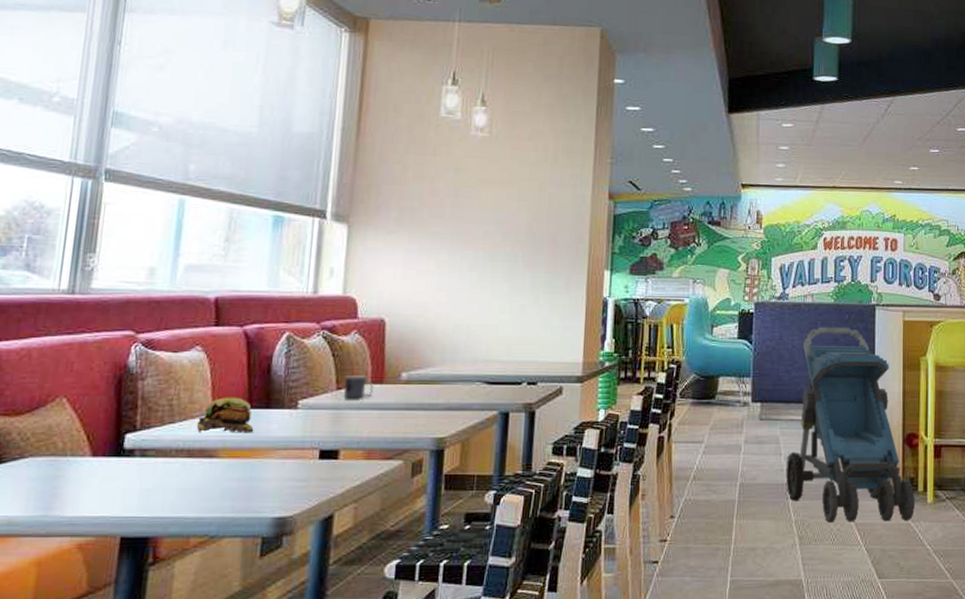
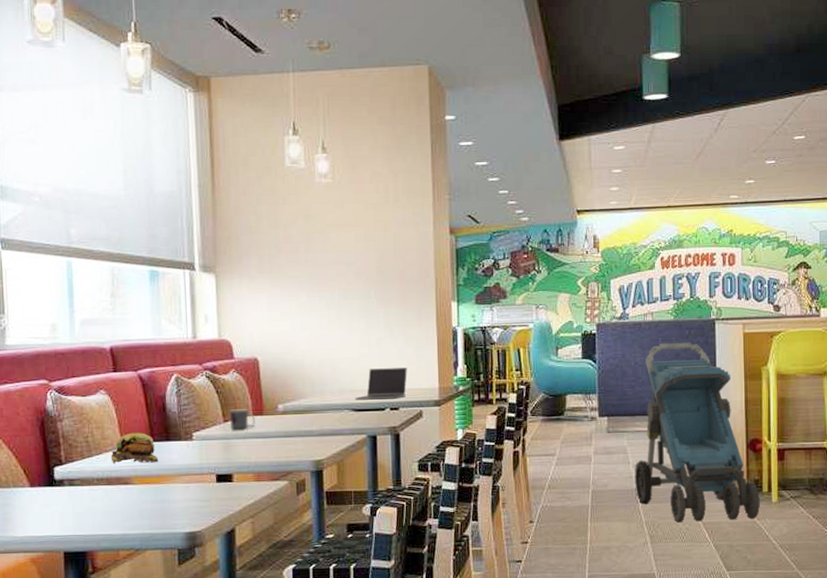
laptop computer: none [489,338,550,372] -> present [354,368,407,400]

